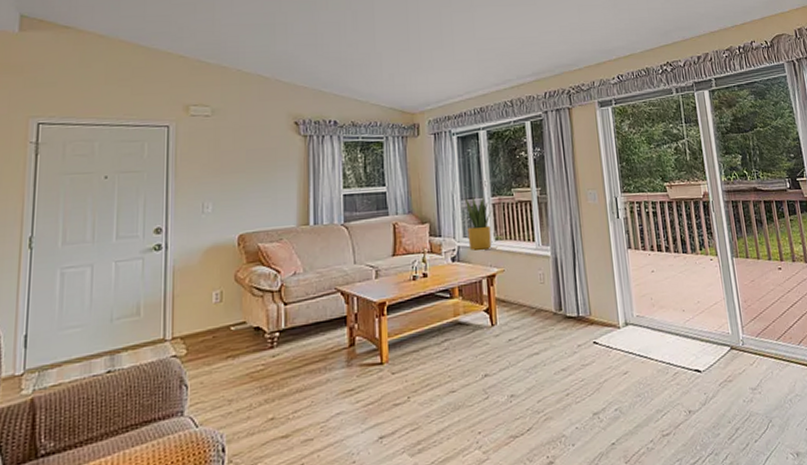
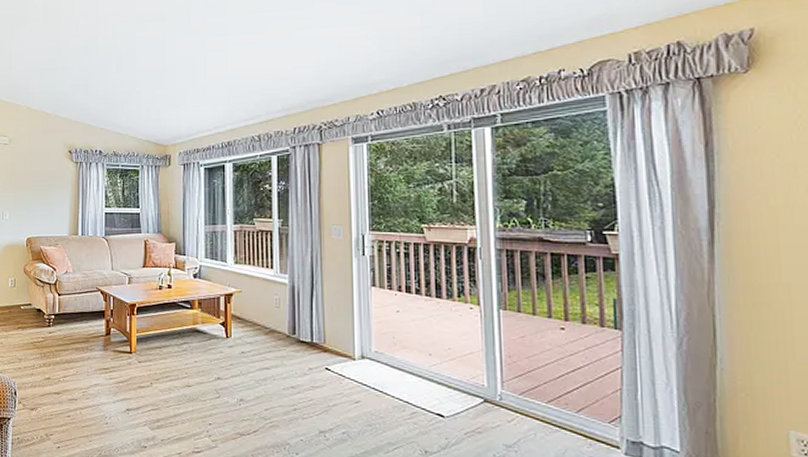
planter: present [465,195,492,251] -> none [209,222,233,271]

